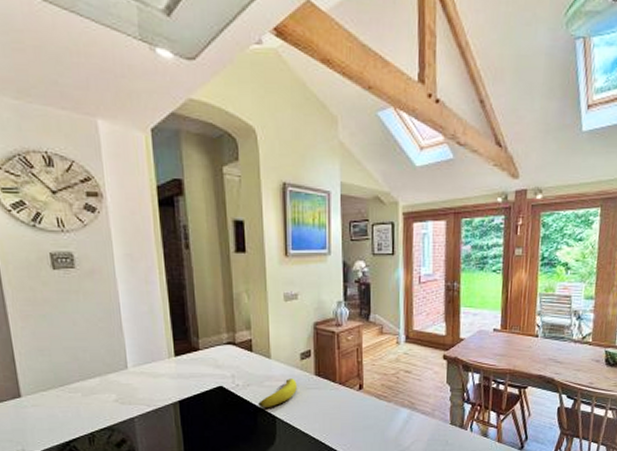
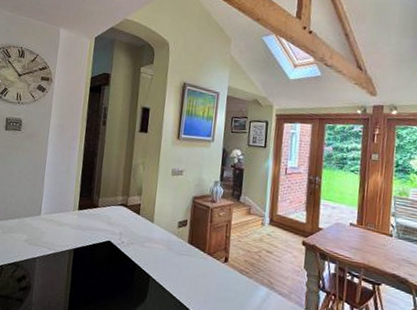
banana: present [258,379,297,407] -> none [137,243,172,266]

